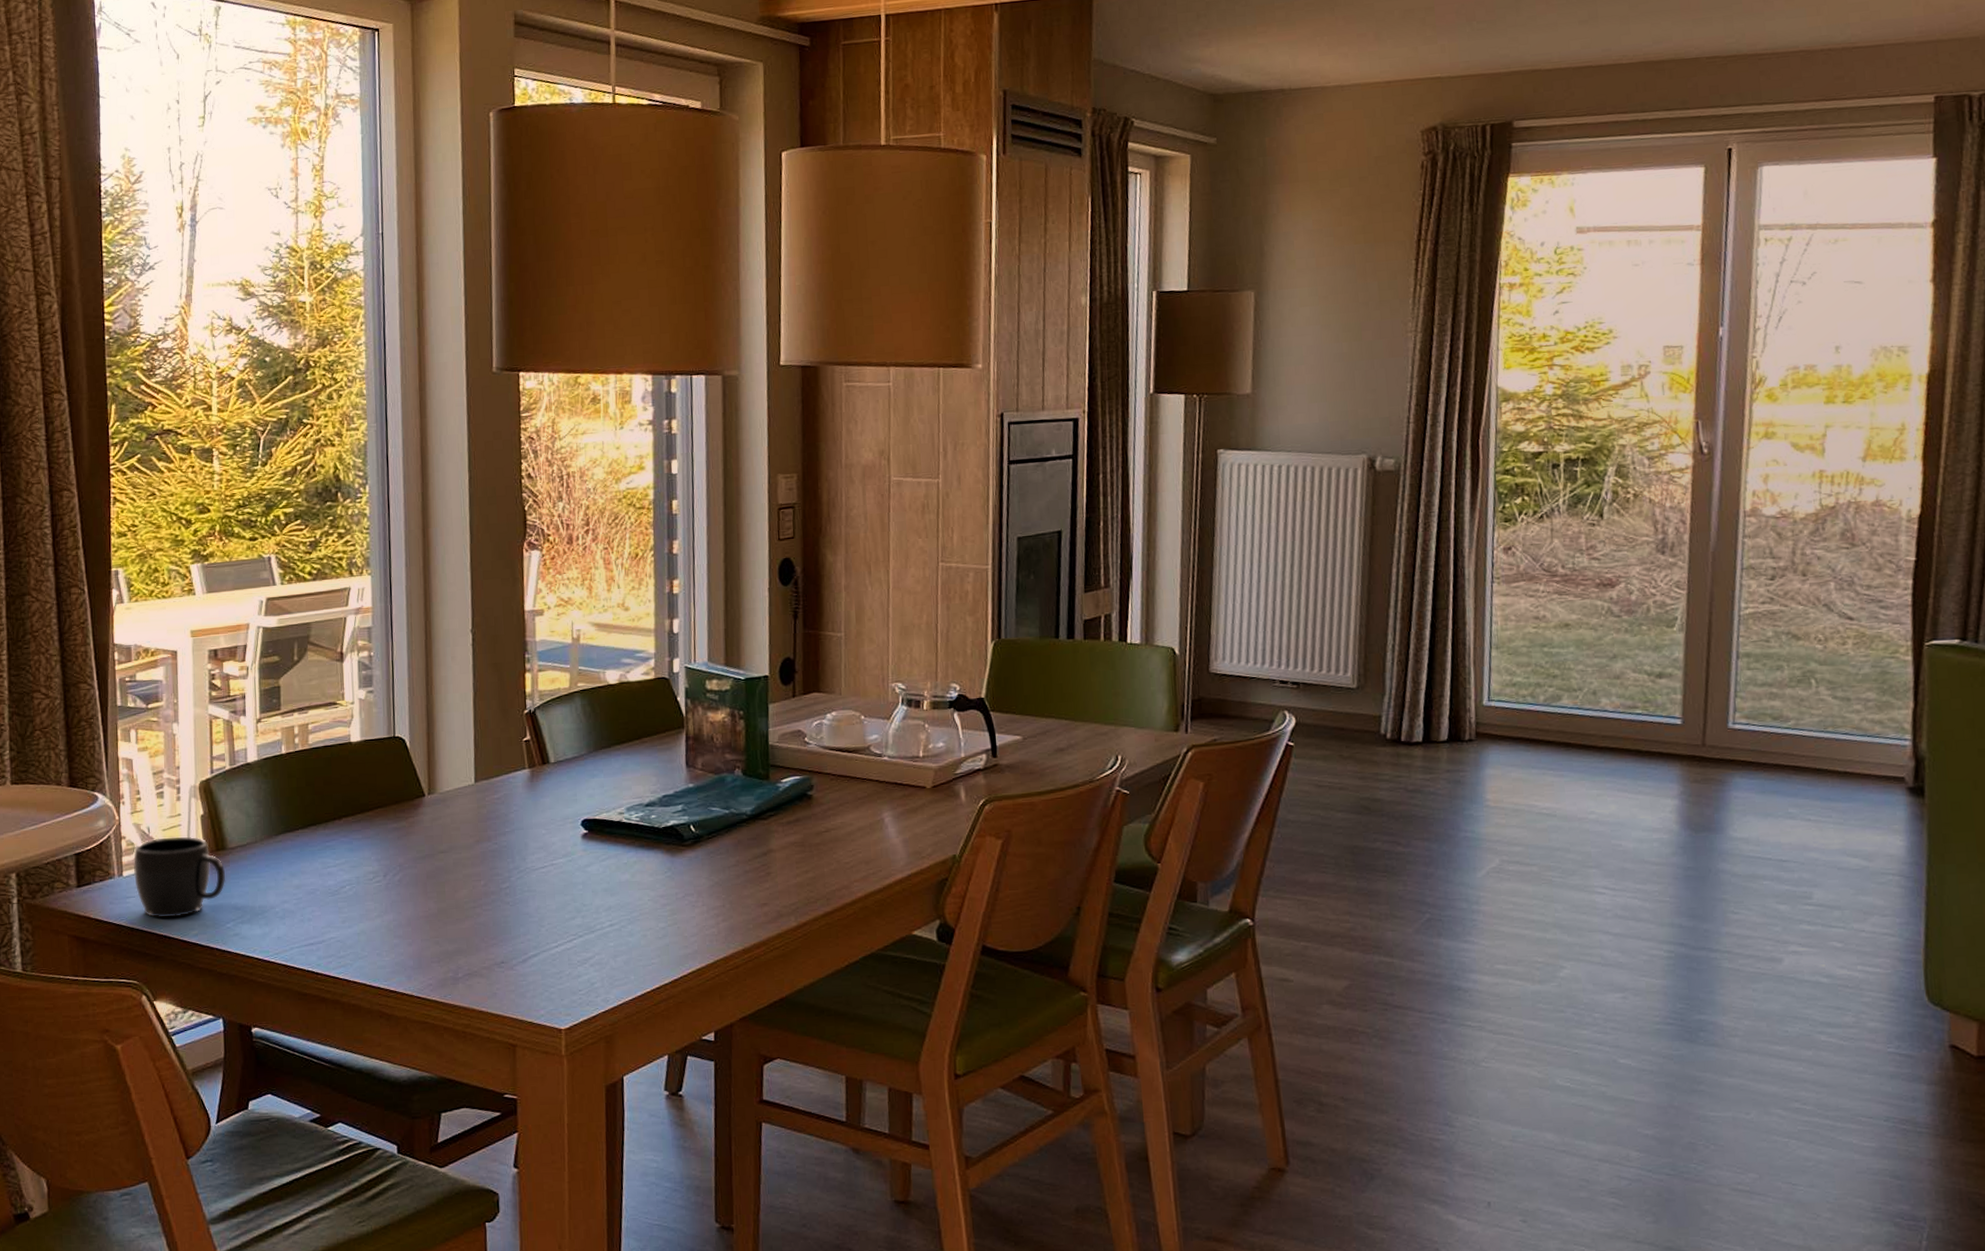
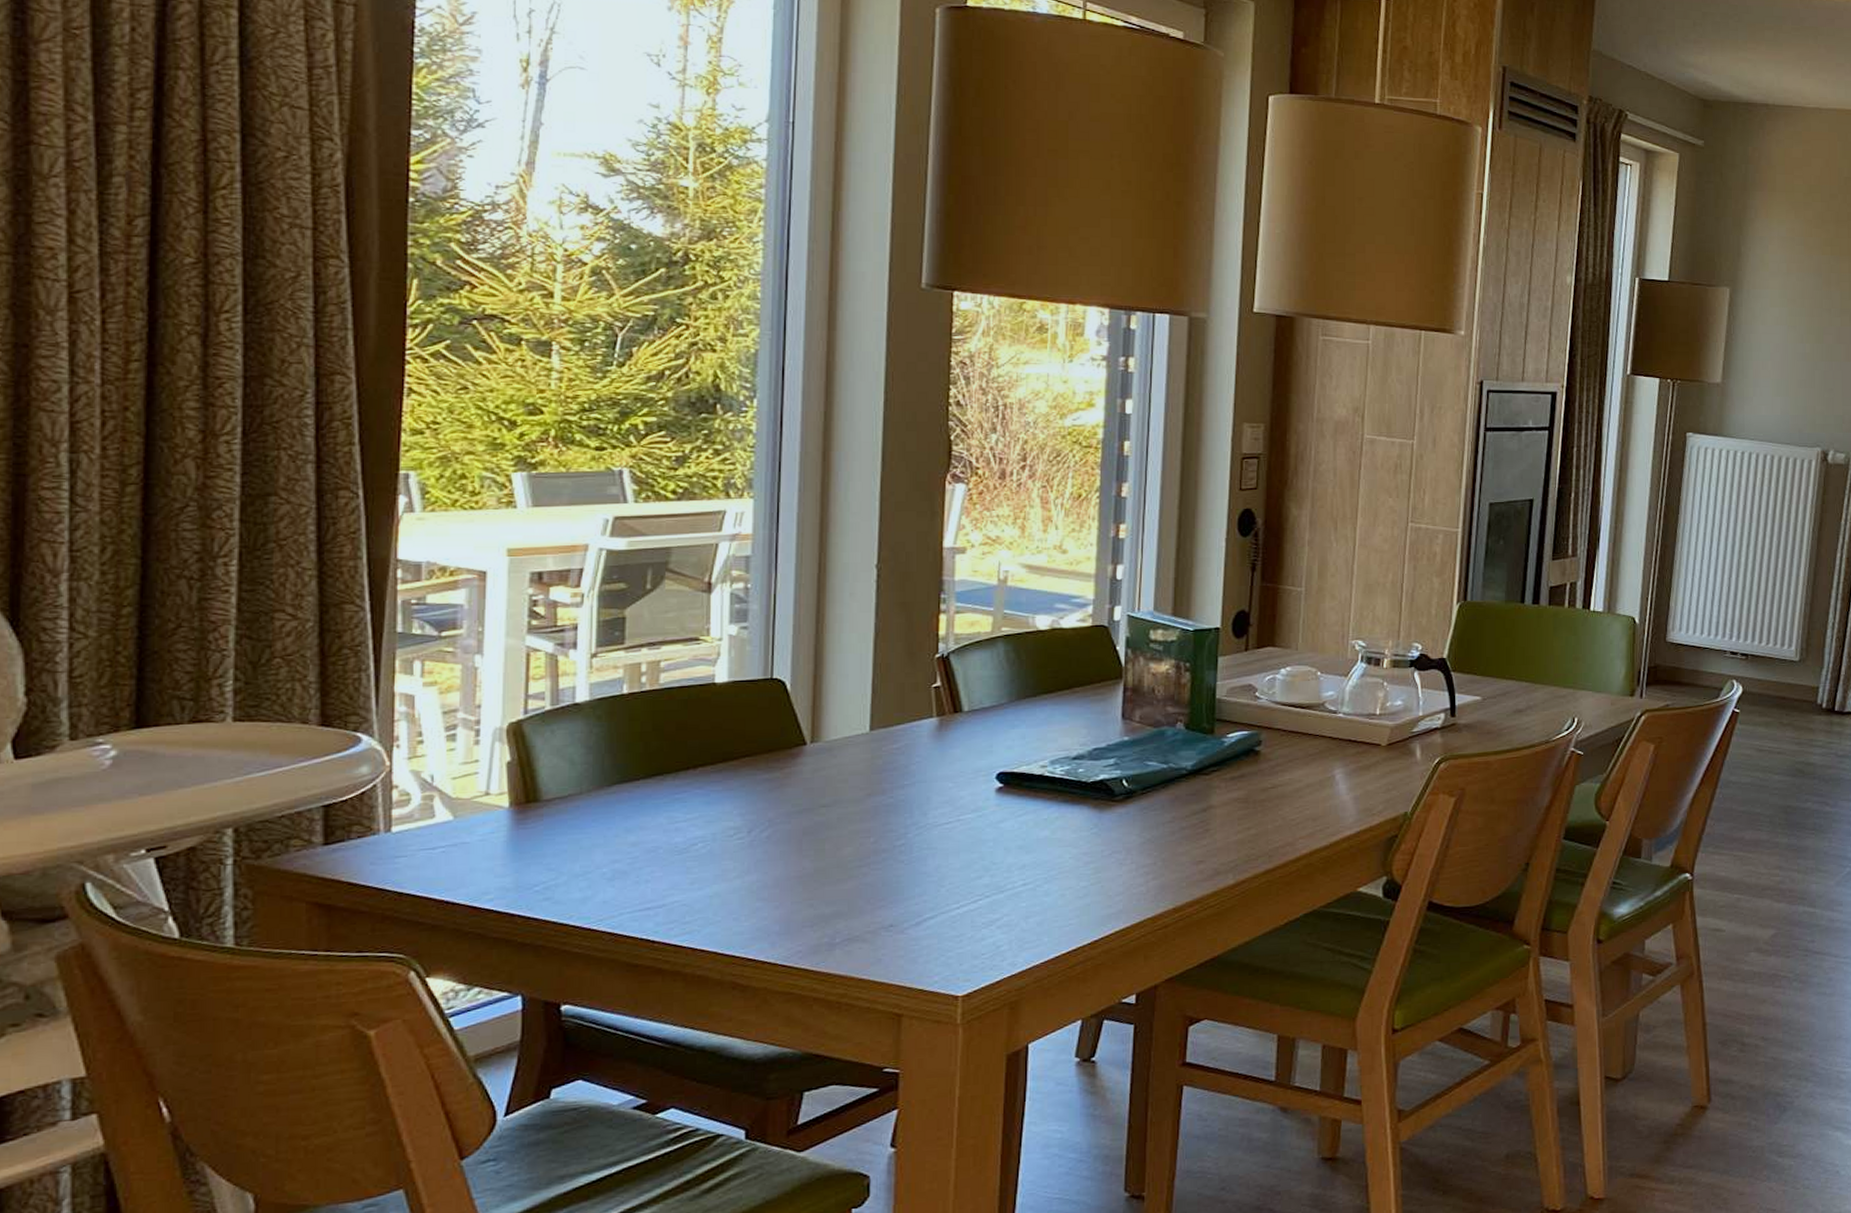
mug: present [133,836,226,918] -> none [406,786,537,881]

